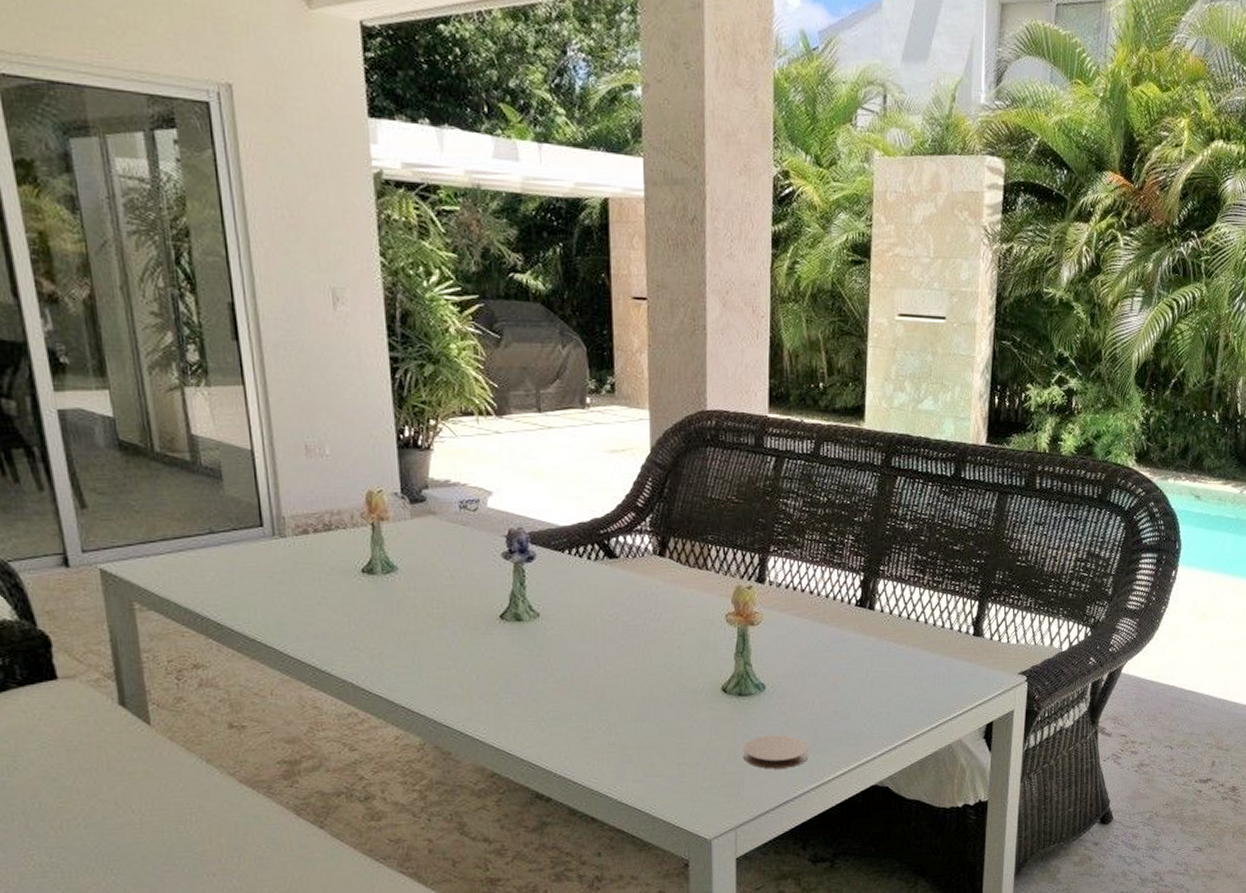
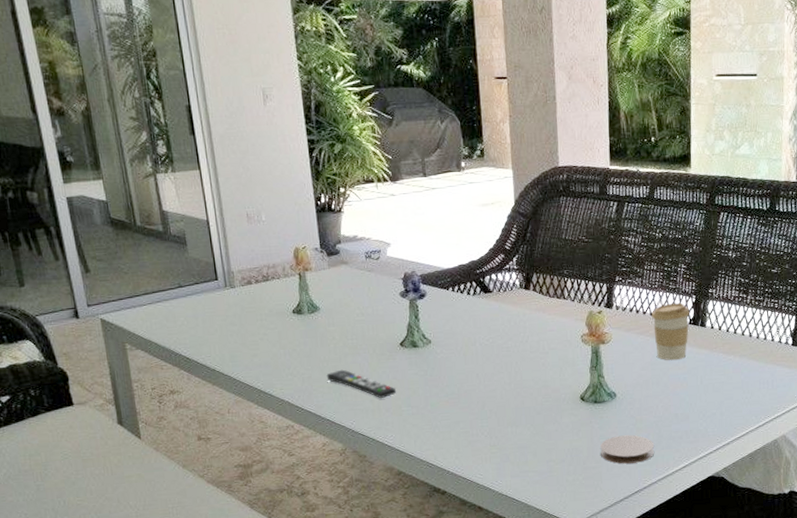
remote control: none [403,645,493,683] -> present [326,369,397,399]
coffee cup: none [811,580,857,649] -> present [652,302,690,361]

